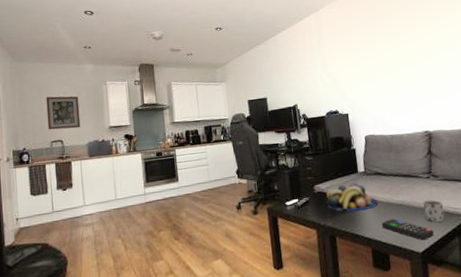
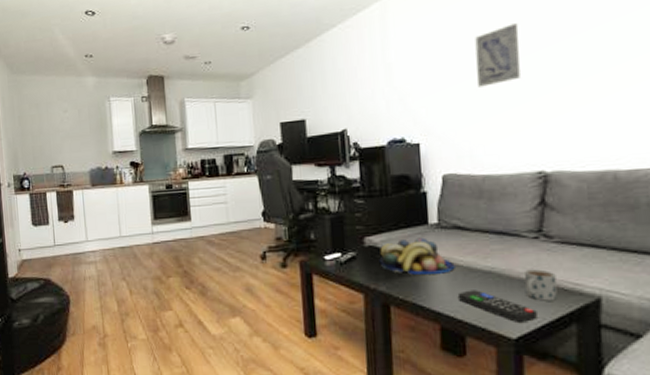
wall art: present [46,96,81,130] -> none [45,114,82,154]
wall art: none [378,31,409,74] -> present [475,23,520,87]

